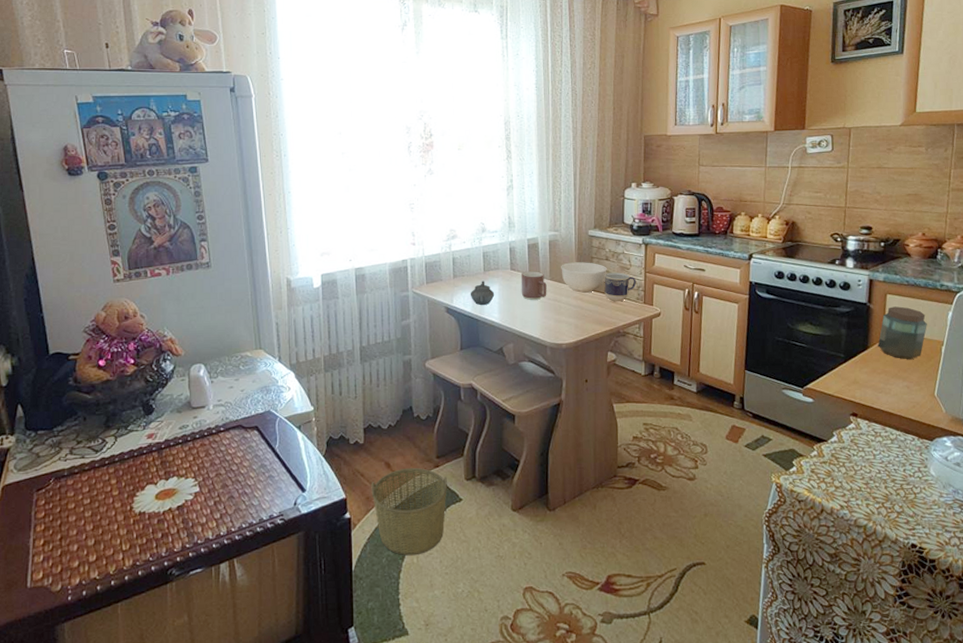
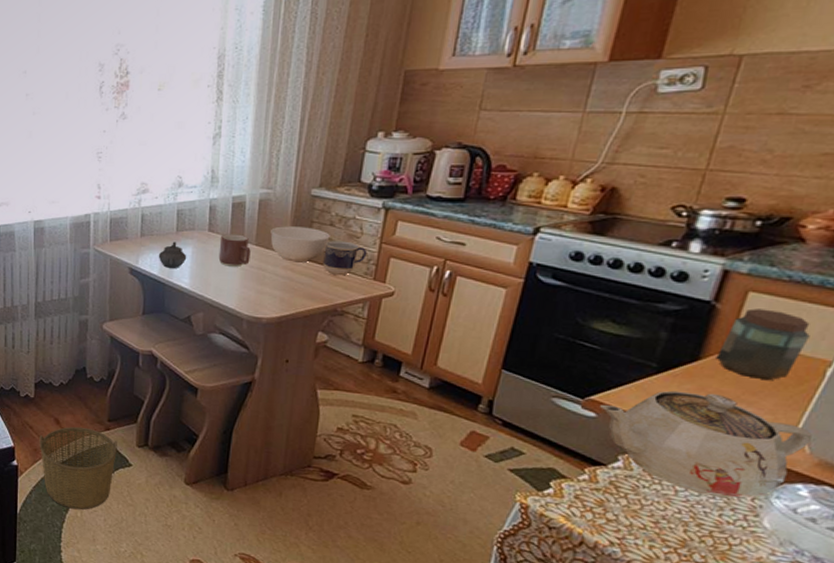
teapot: none [815,373,944,456] -> present [600,390,812,498]

